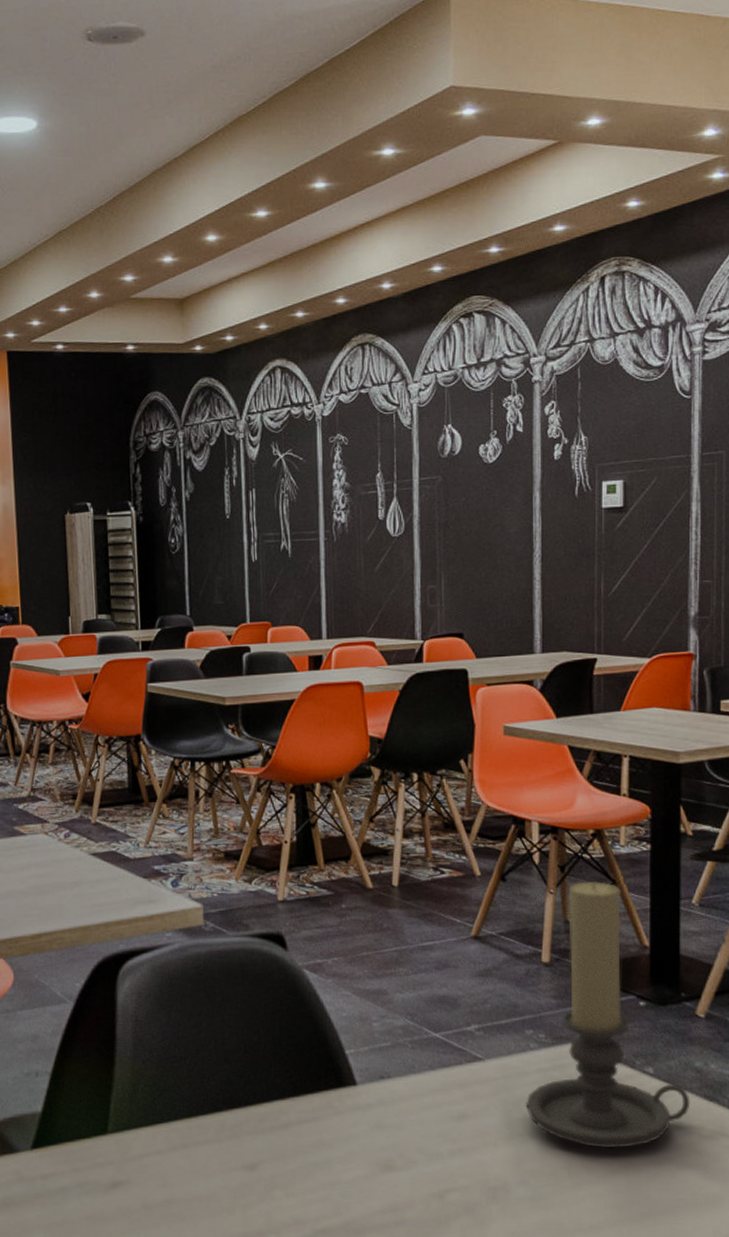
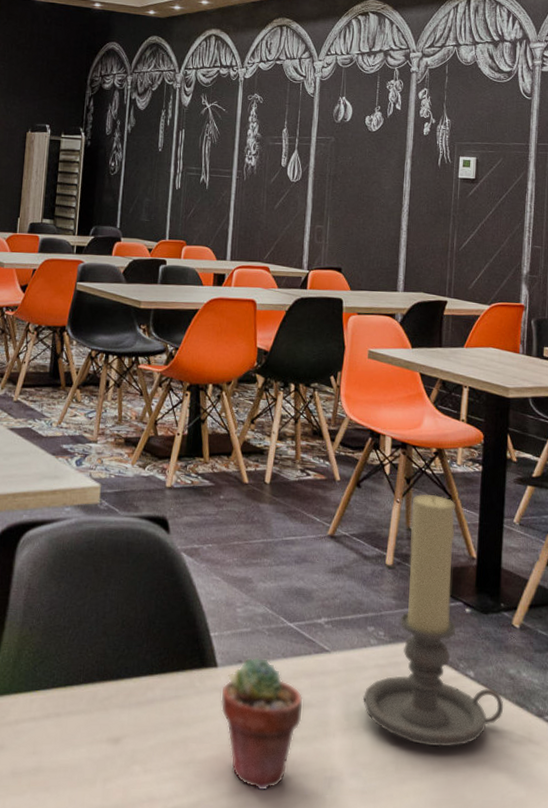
potted succulent: none [364,1071,459,1206] -> present [220,657,304,791]

